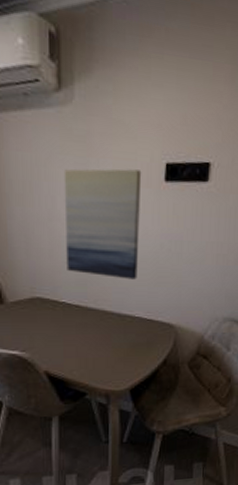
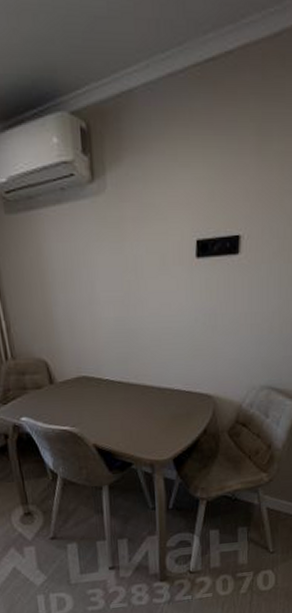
wall art: present [63,168,142,280] -> none [100,249,175,355]

